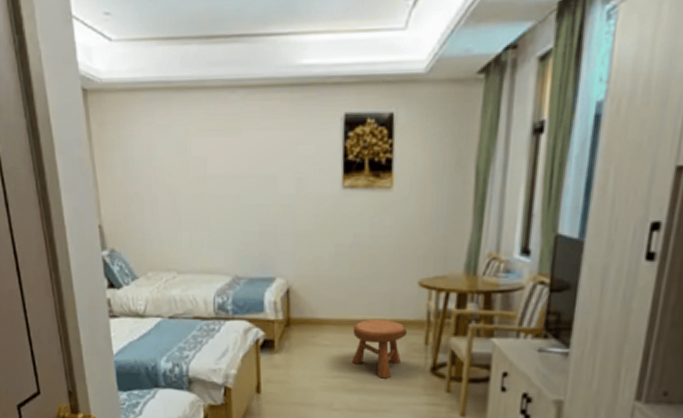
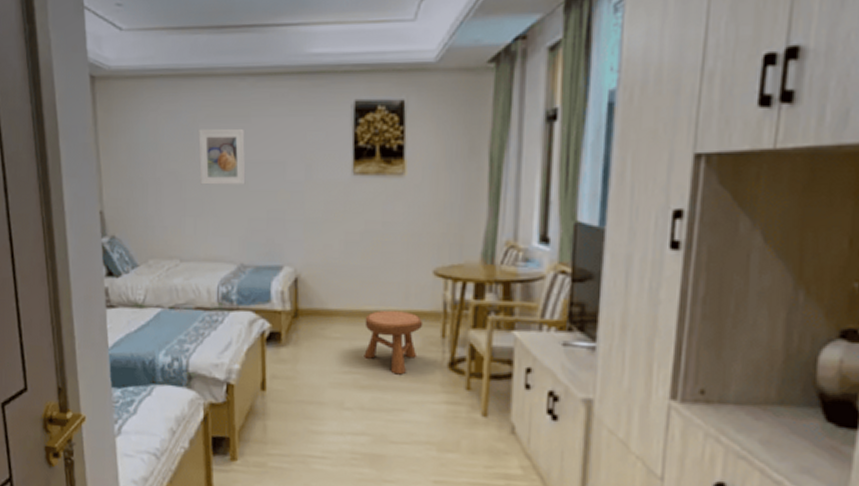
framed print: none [191,143,238,199] -> present [198,130,246,185]

